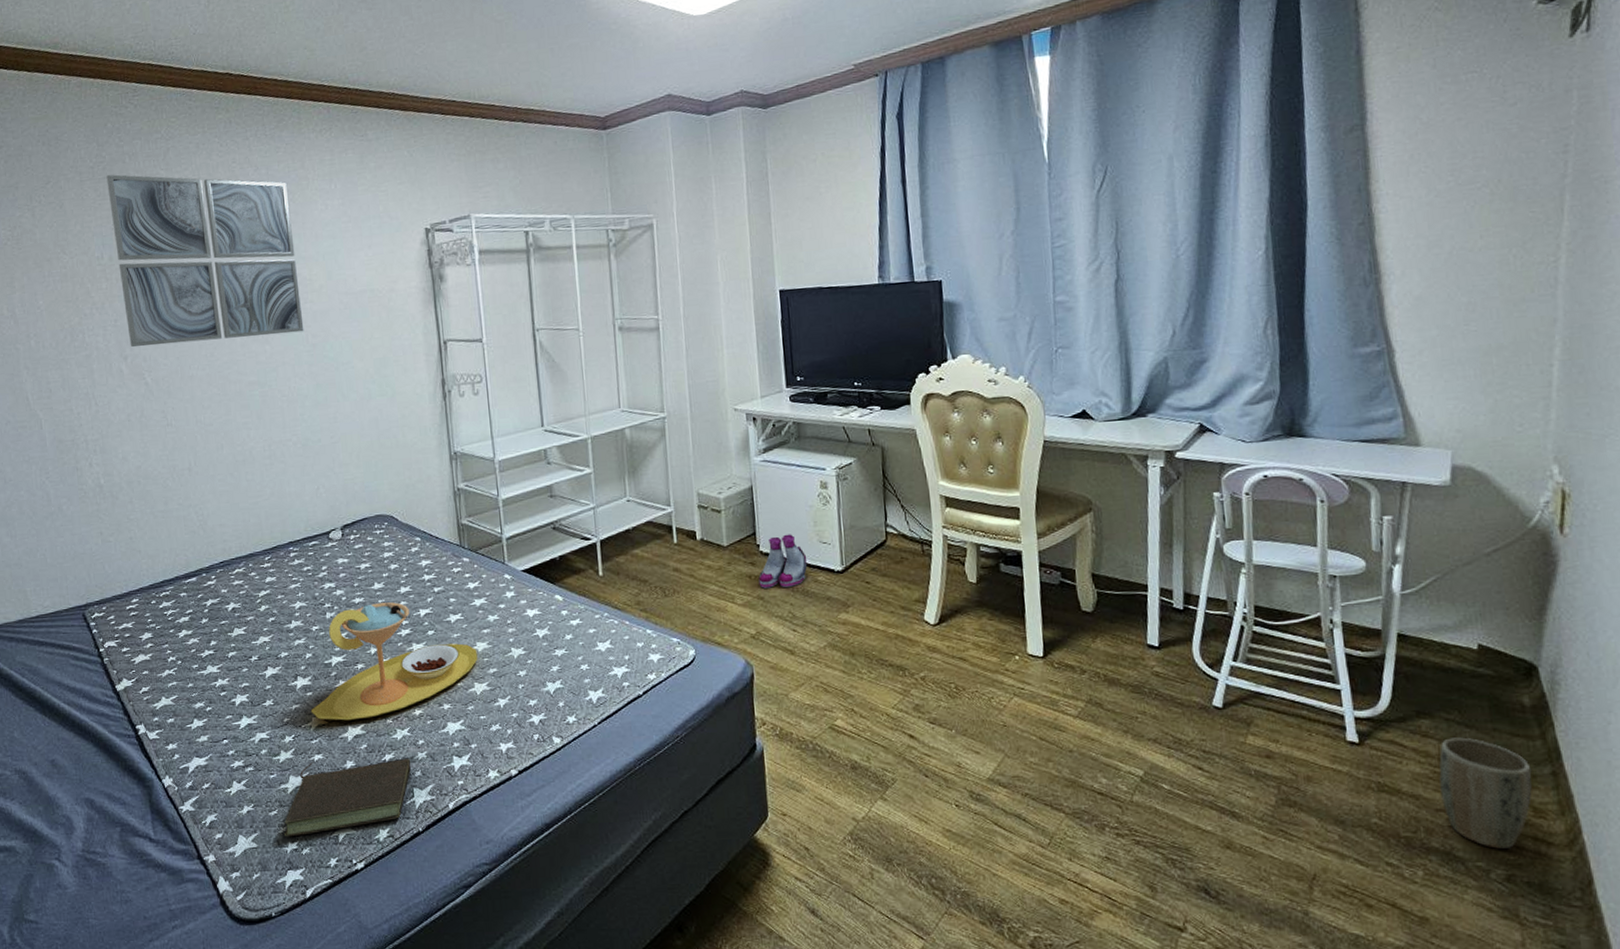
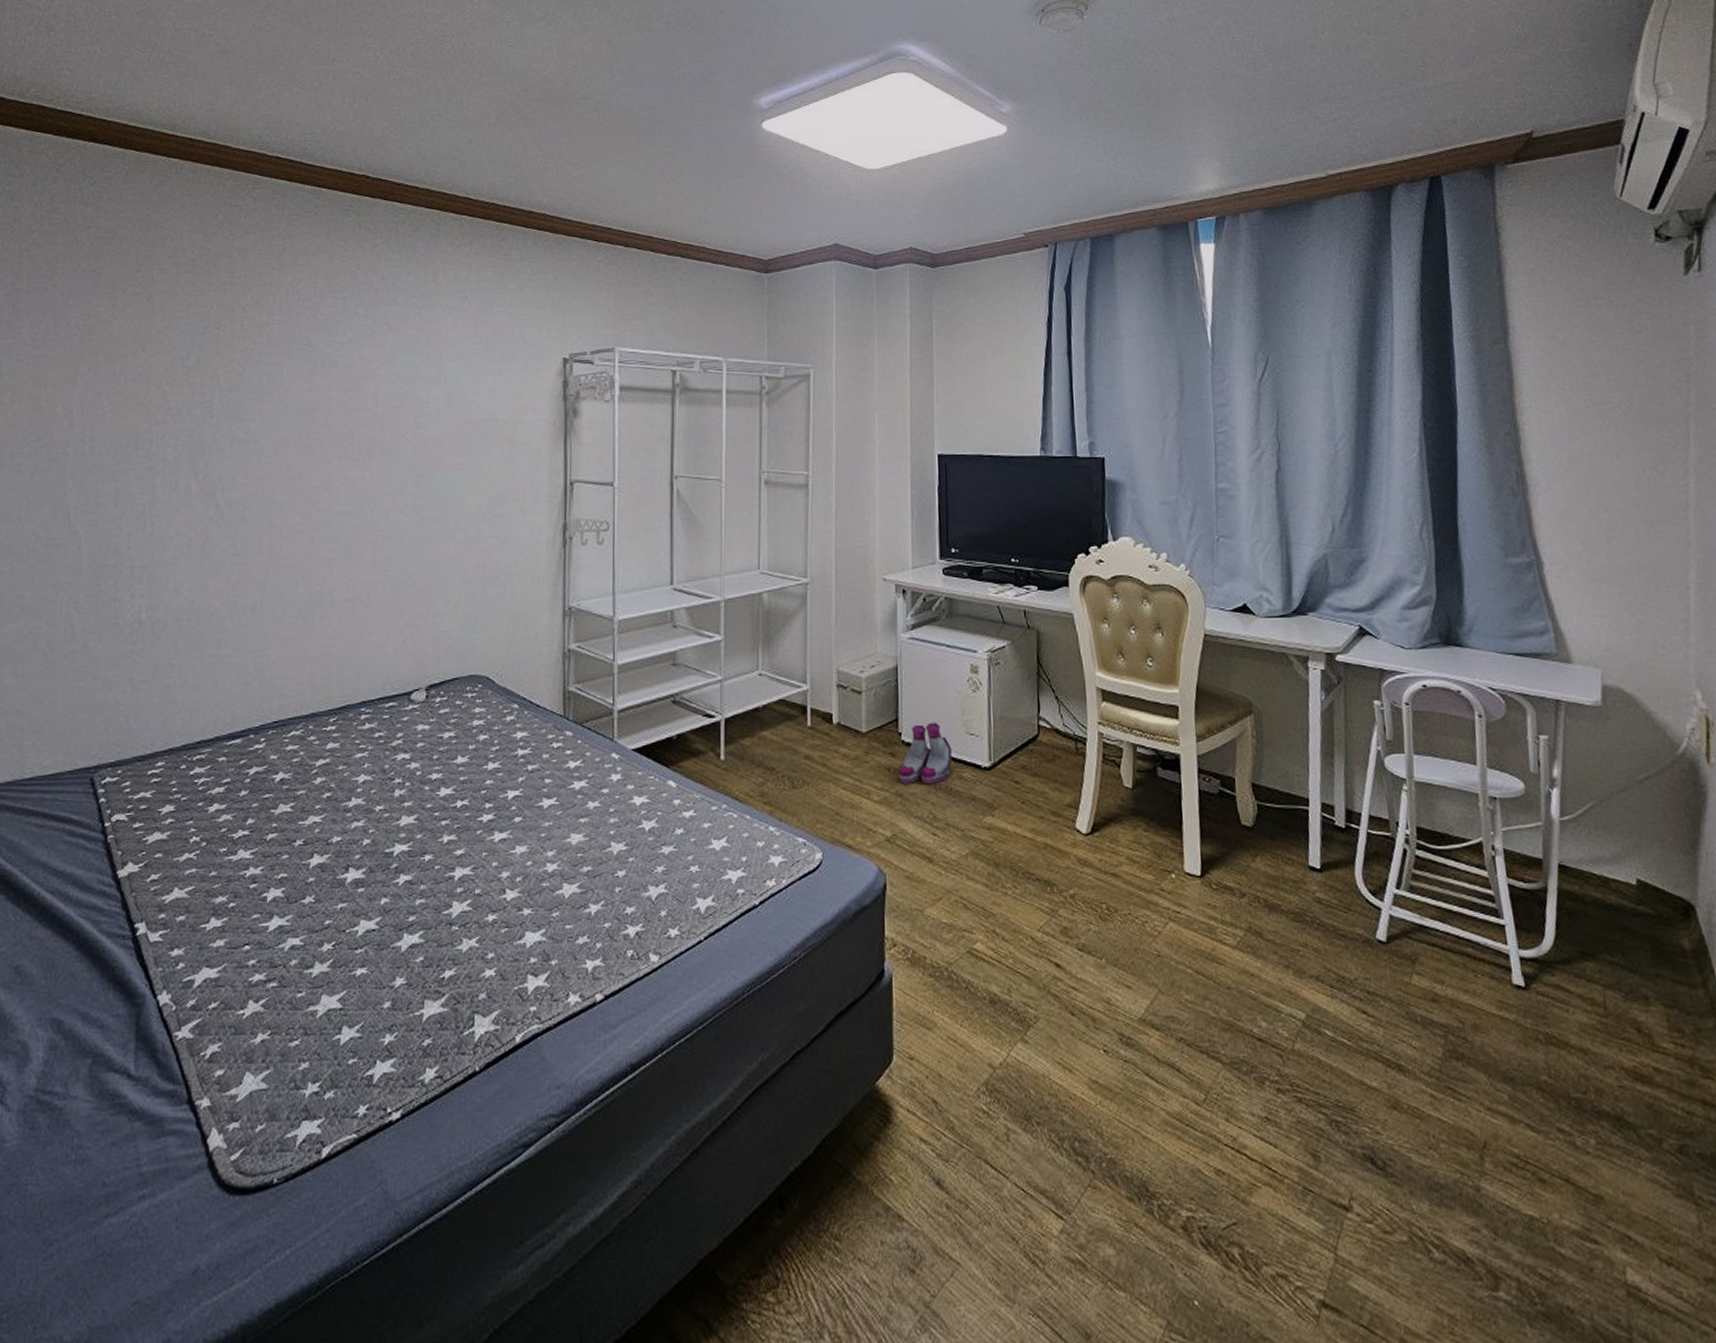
wall art: present [106,174,304,347] -> none [204,268,415,462]
book: present [284,759,411,837] -> none [305,977,476,1076]
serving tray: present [310,602,478,721] -> none [359,780,570,926]
plant pot: present [1439,737,1532,849] -> none [1605,983,1698,1114]

